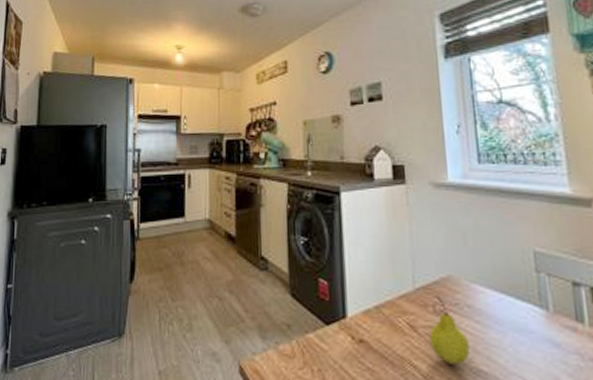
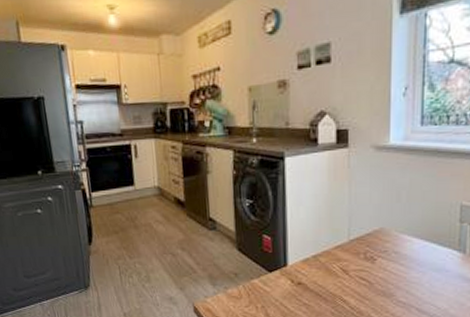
fruit: present [429,296,471,365] -> none [359,245,394,298]

